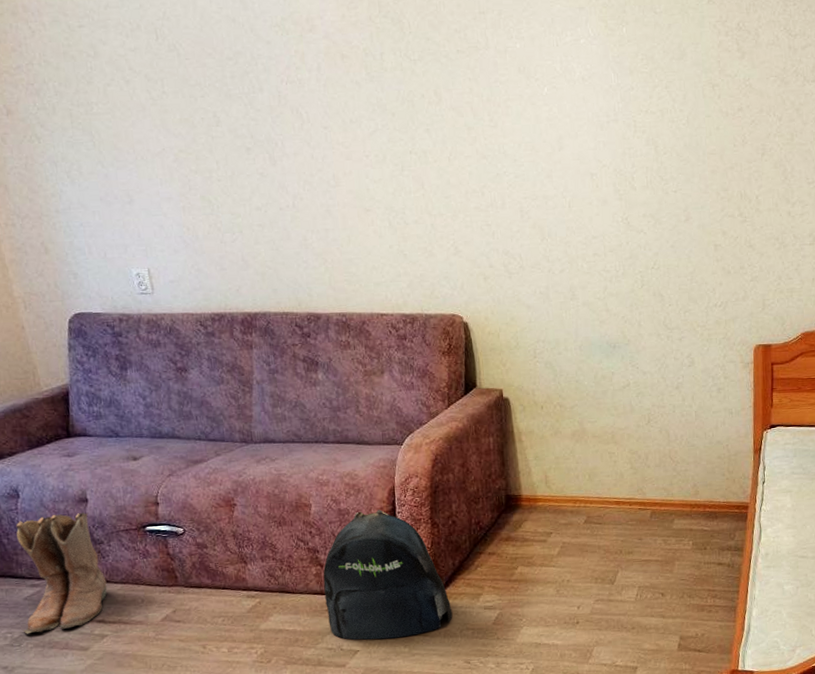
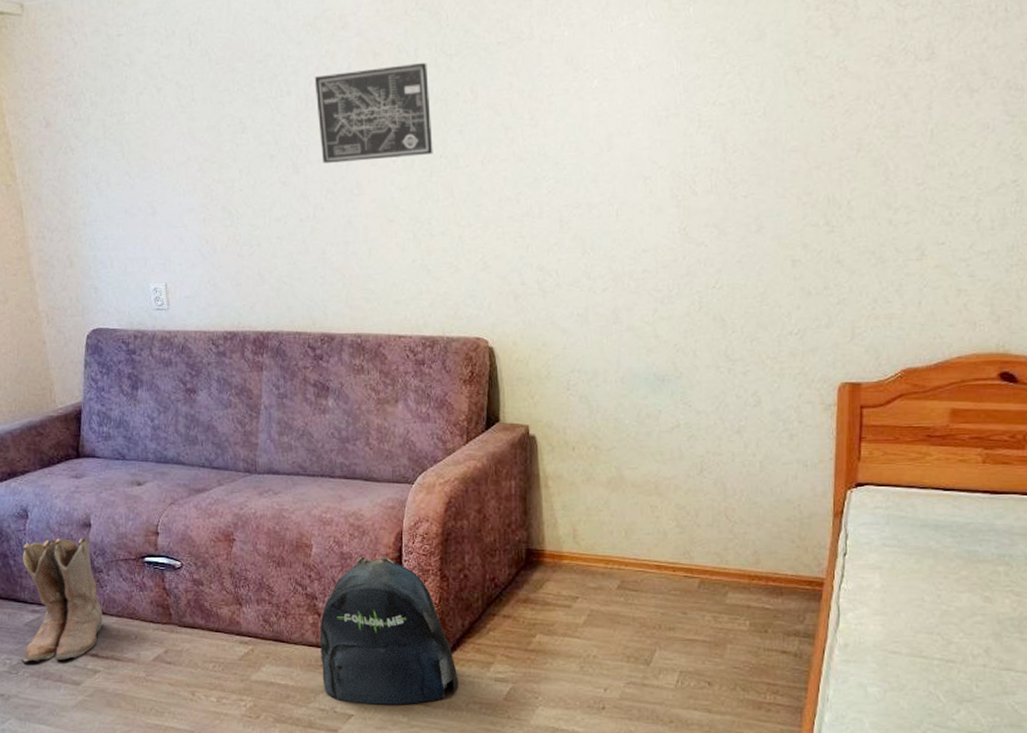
wall art: none [285,65,403,156] -> present [314,62,433,163]

